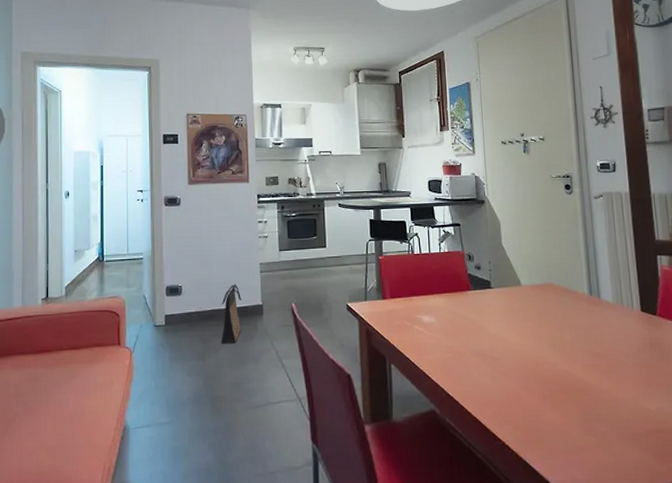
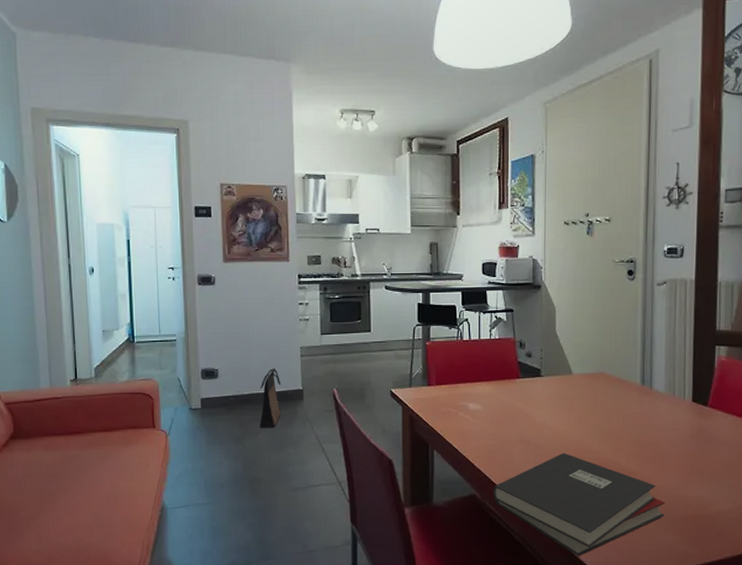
hardback book: none [451,364,627,476] -> present [492,452,665,557]

